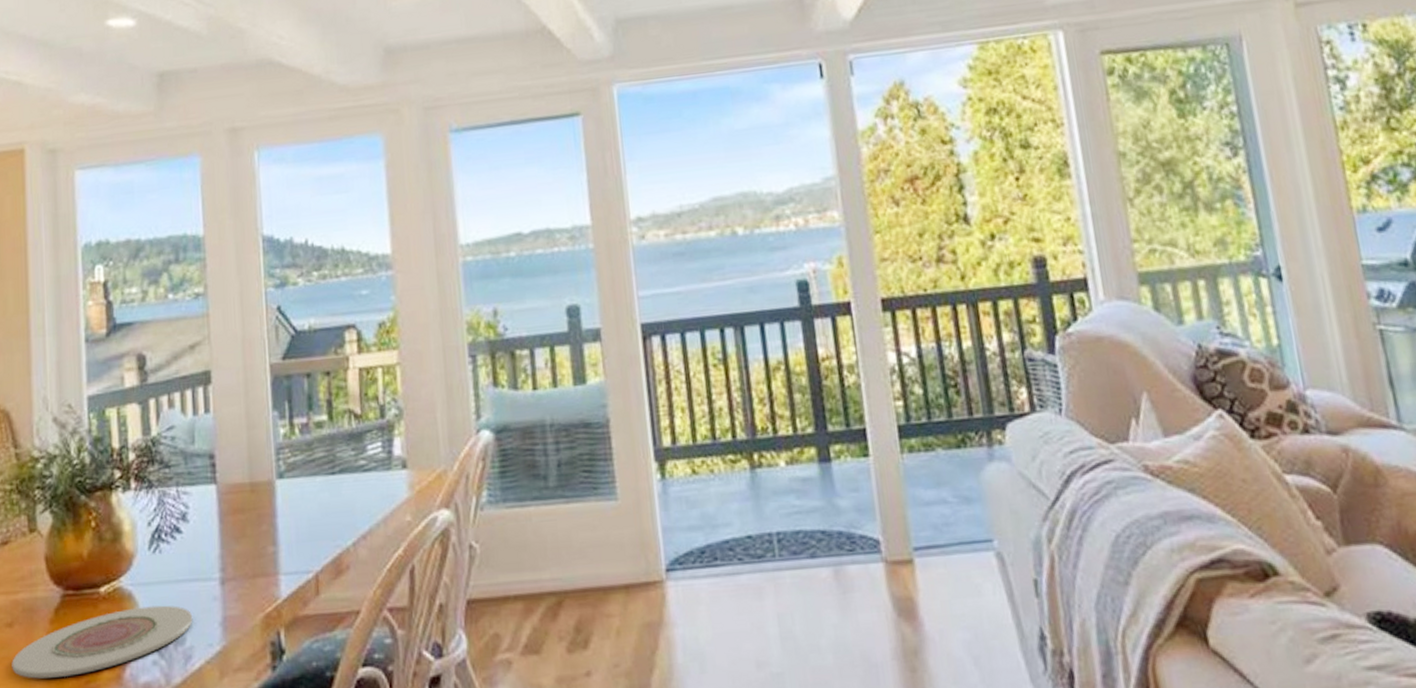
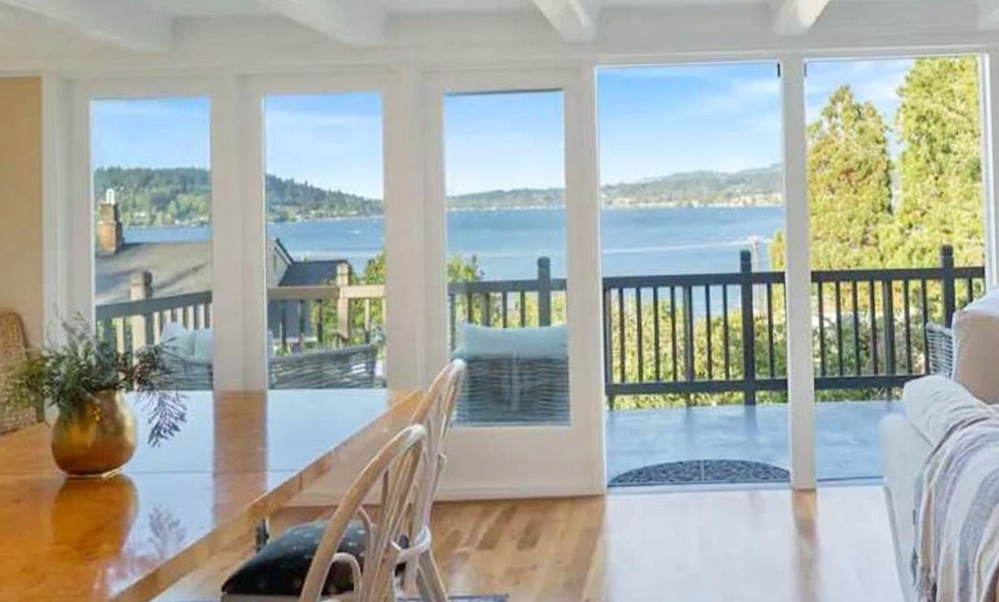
plate: present [12,605,193,679] -> none [18,491,187,548]

